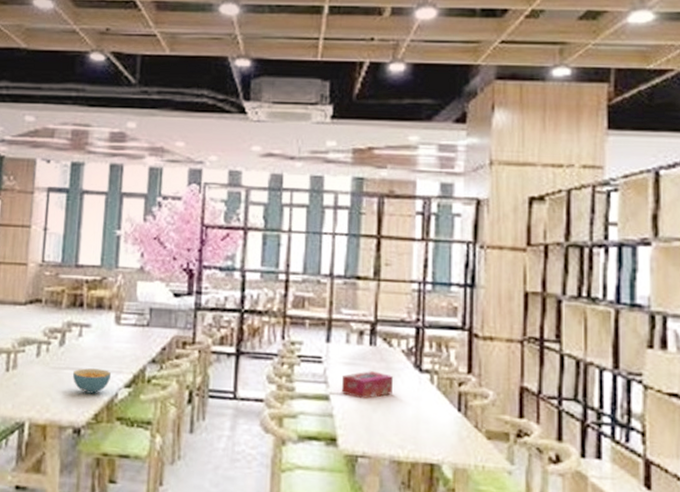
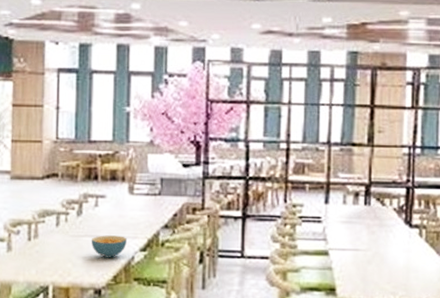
tissue box: present [341,371,393,399] -> none [339,228,386,252]

